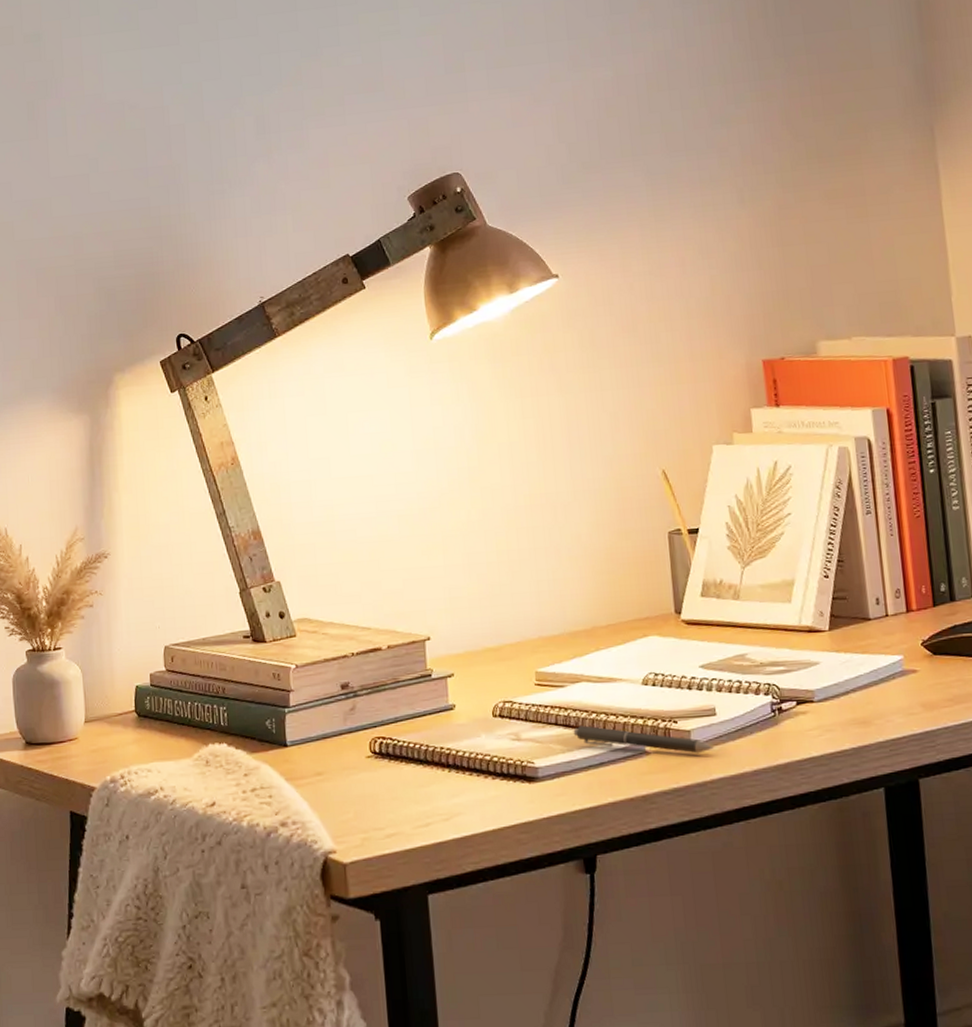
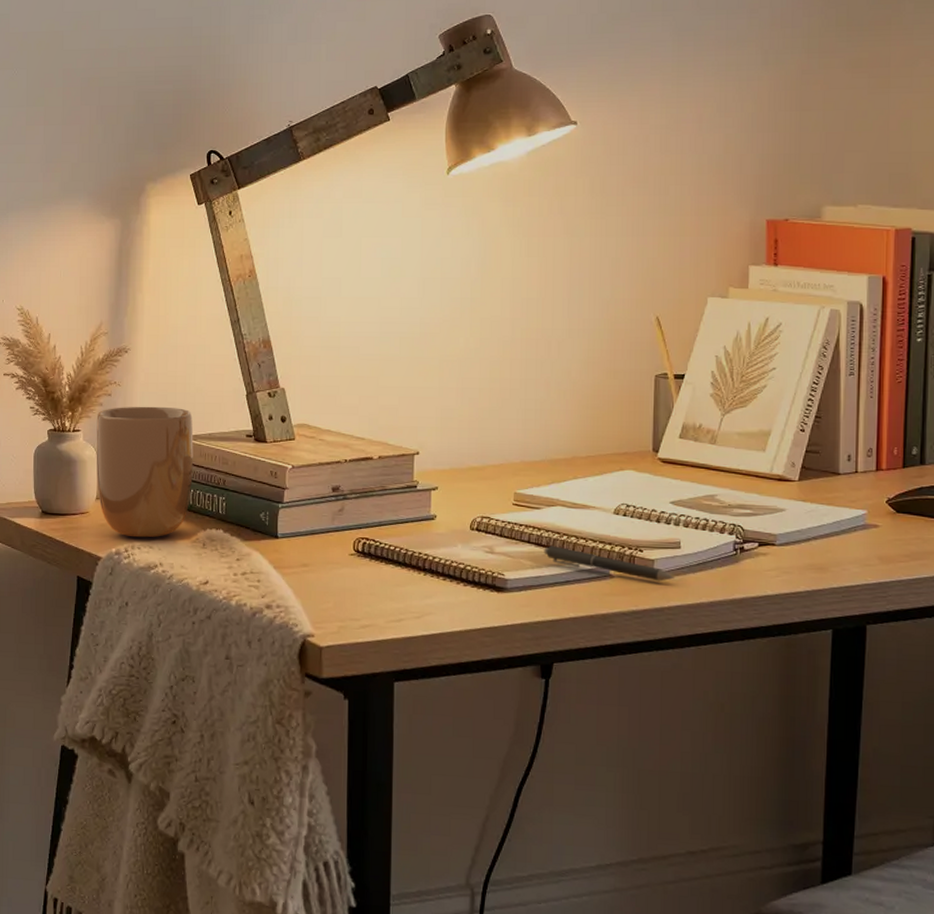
cup: none [79,613,189,762] -> present [96,406,194,538]

